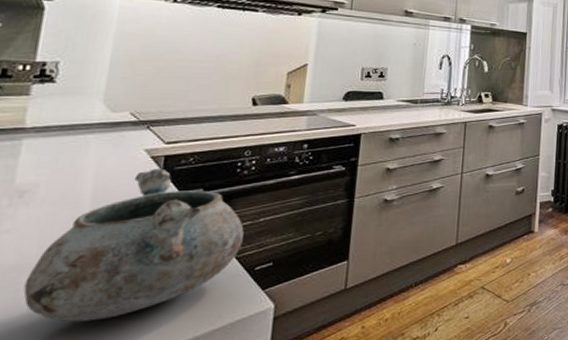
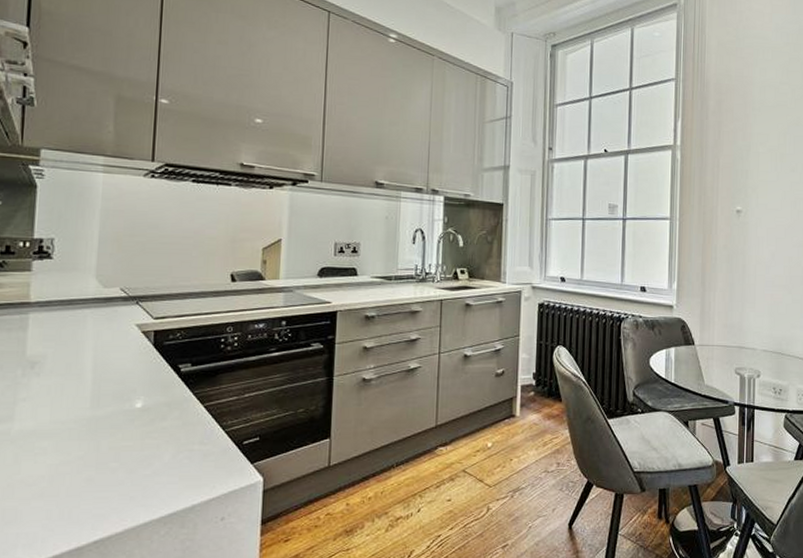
bowl: present [23,168,244,323] -> none [42,343,231,486]

